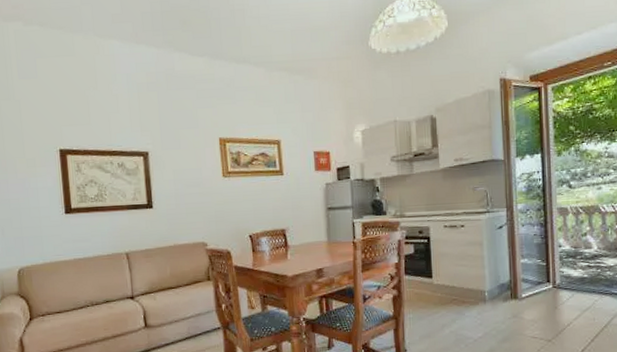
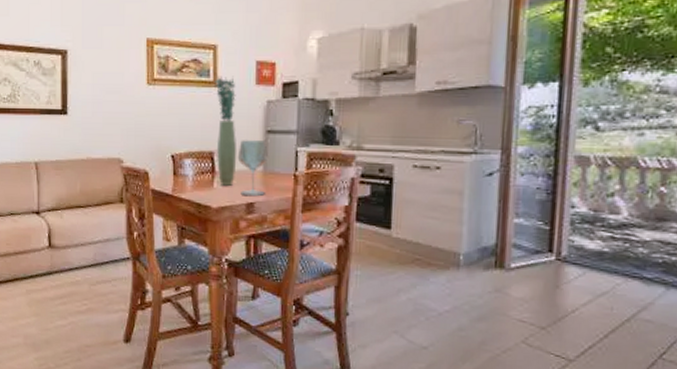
vase: none [281,164,306,257] -> present [215,74,237,186]
wine glass: none [305,216,332,264] -> present [237,140,269,197]

